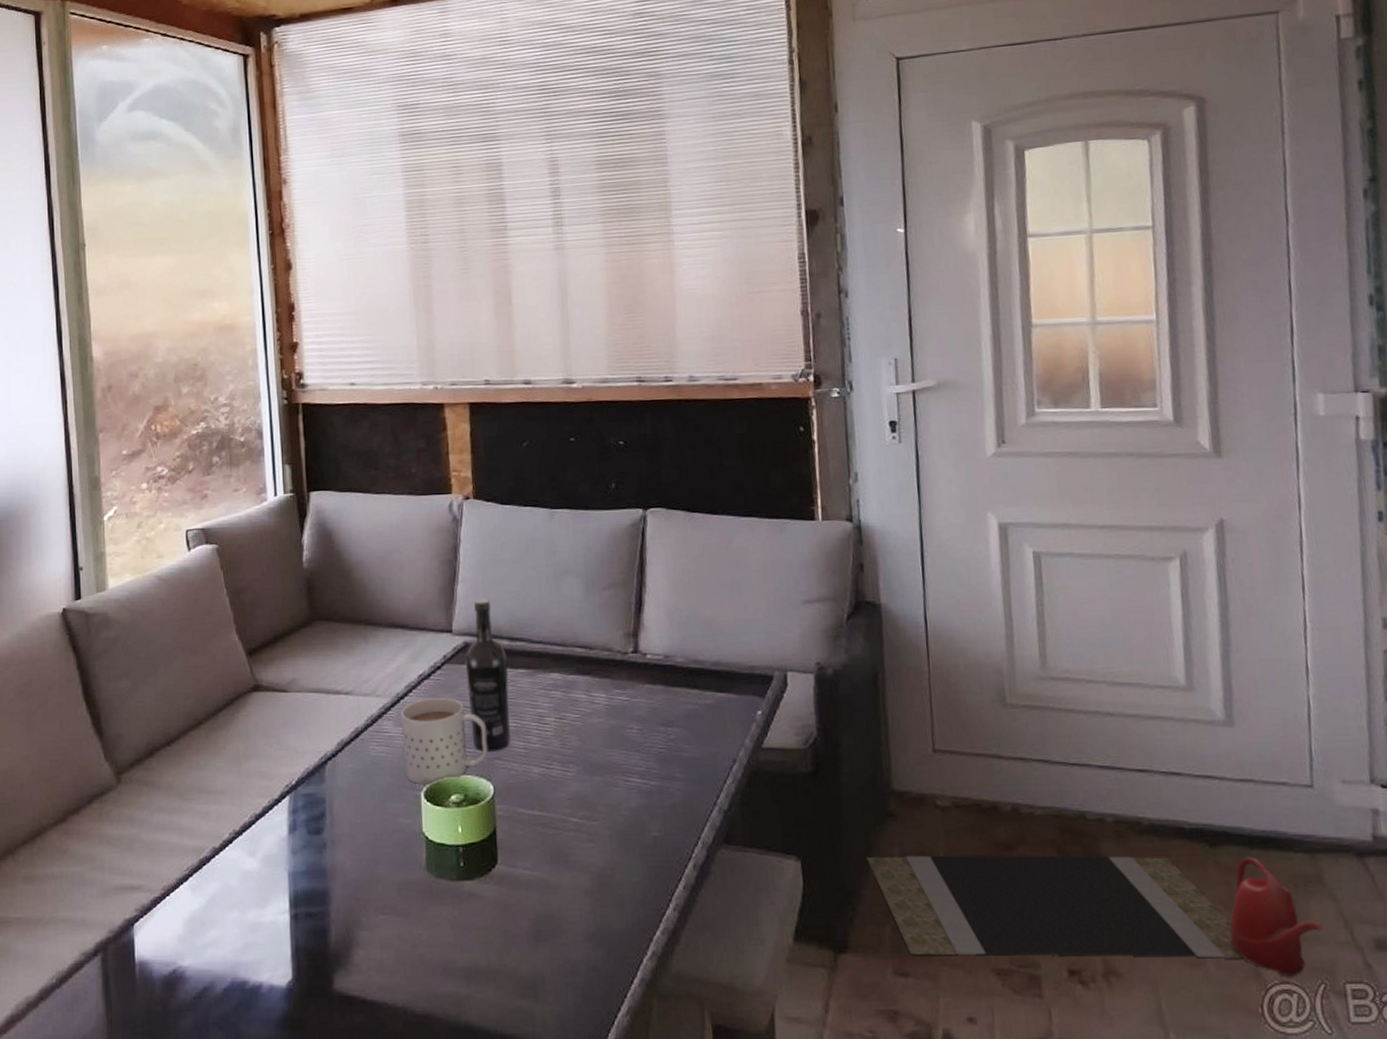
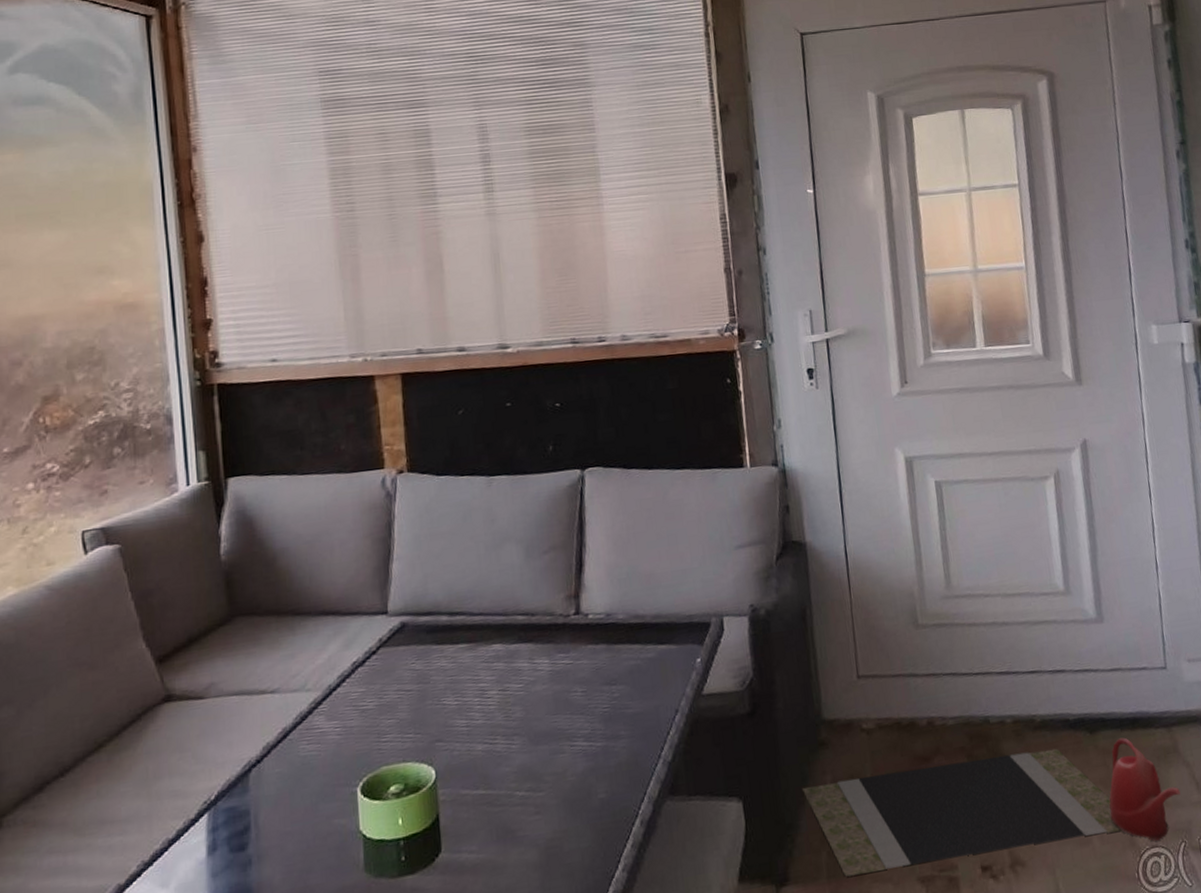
mug: present [400,697,488,785] -> none [333,683,429,780]
wine bottle: present [465,598,511,751] -> none [402,574,452,735]

